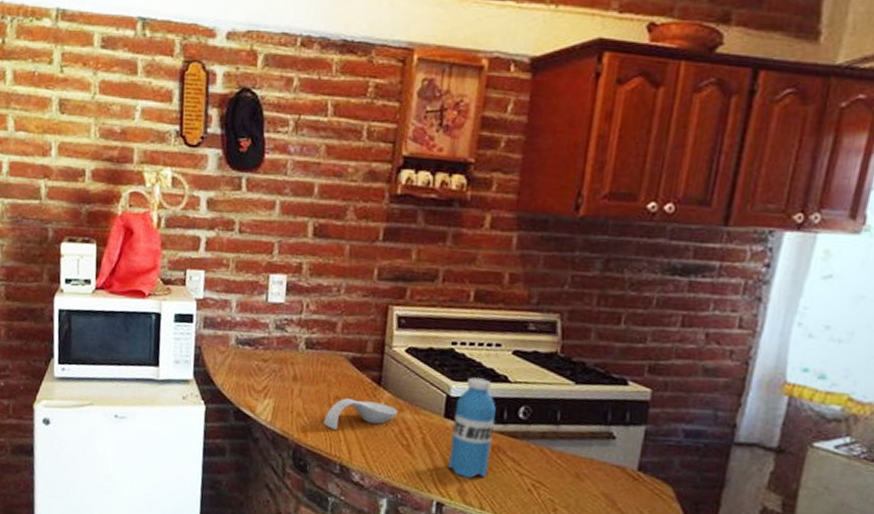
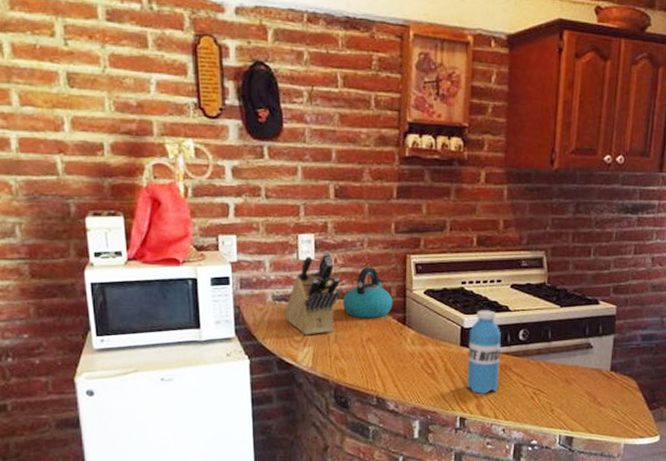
knife block: none [247,294,311,386] -> present [284,251,340,335]
kettle: none [311,315,369,375] -> present [342,267,393,319]
spoon rest: present [323,398,398,430] -> none [359,339,422,367]

